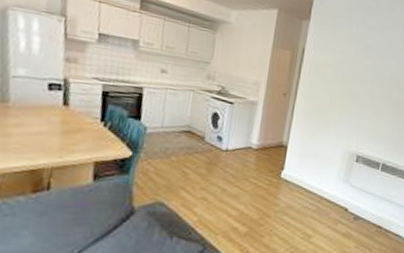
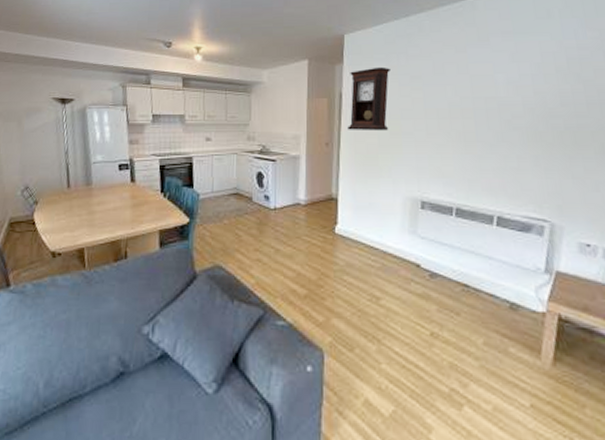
pendulum clock: none [305,29,351,91] -> present [347,66,392,131]

